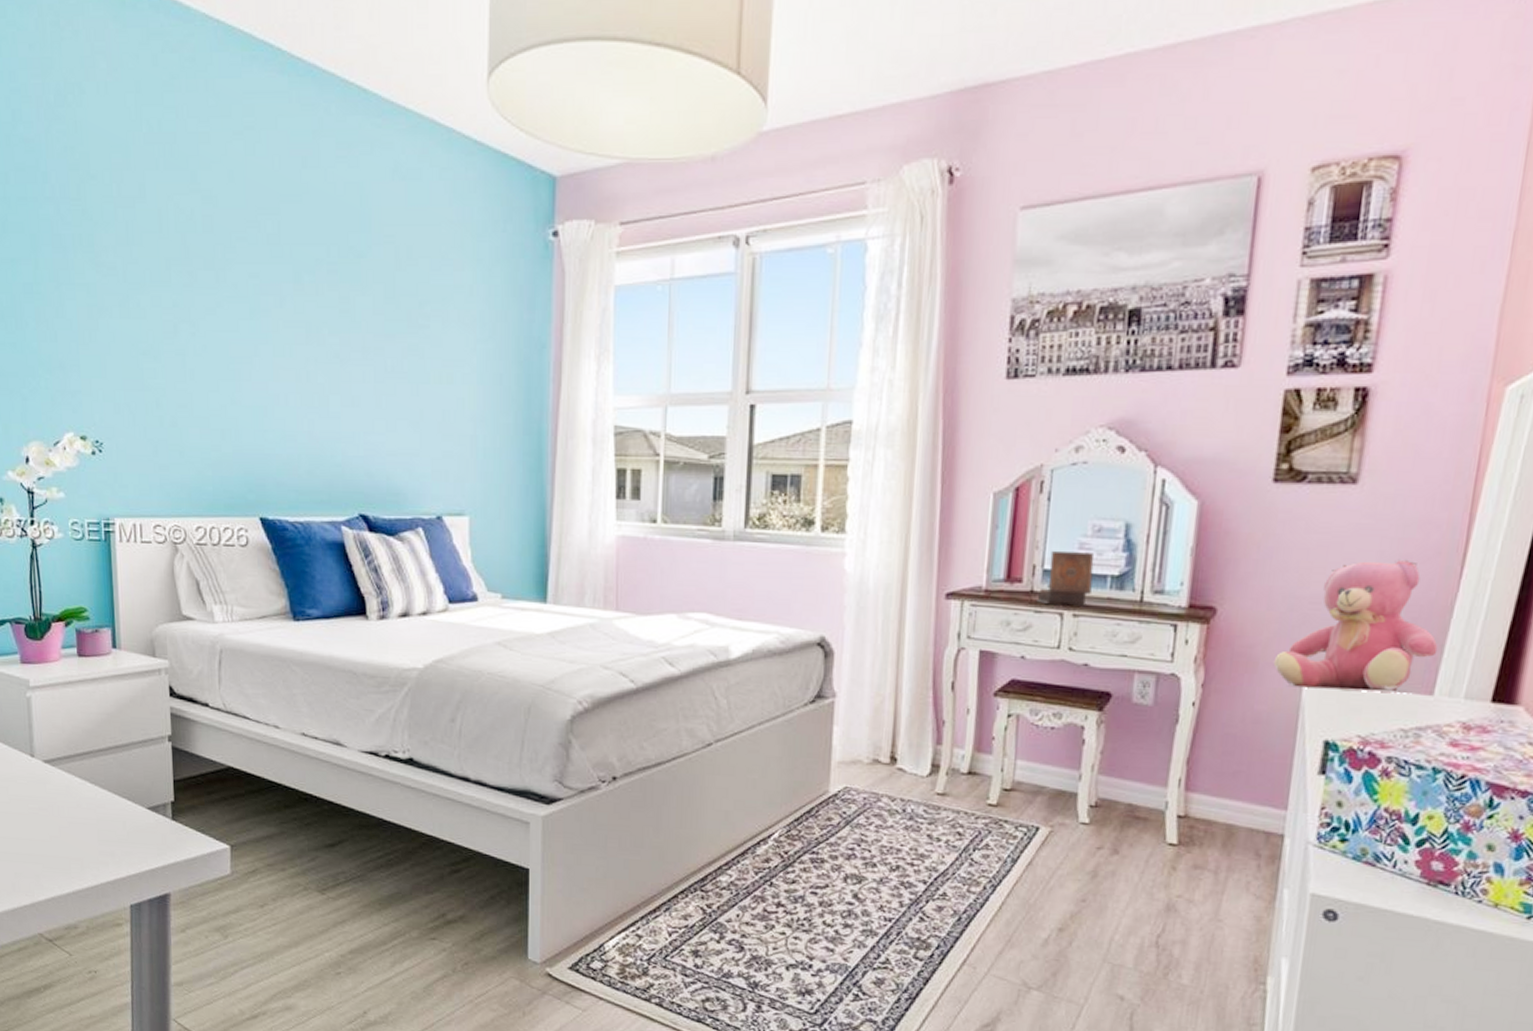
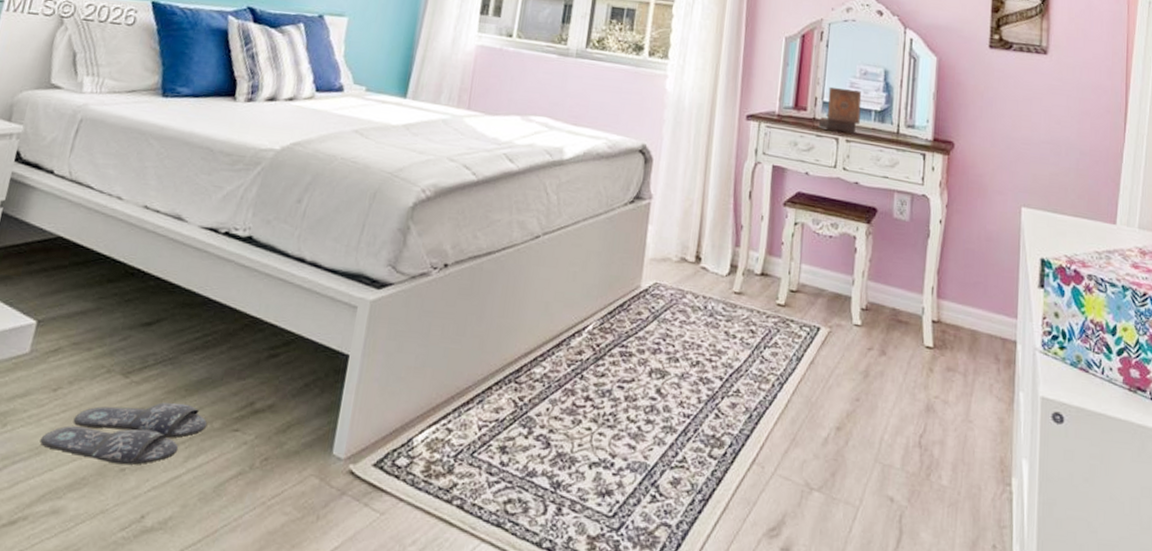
slippers: none [260,915,405,970] -> present [40,402,207,465]
teddy bear: present [1273,559,1438,693] -> none [998,113,1115,221]

